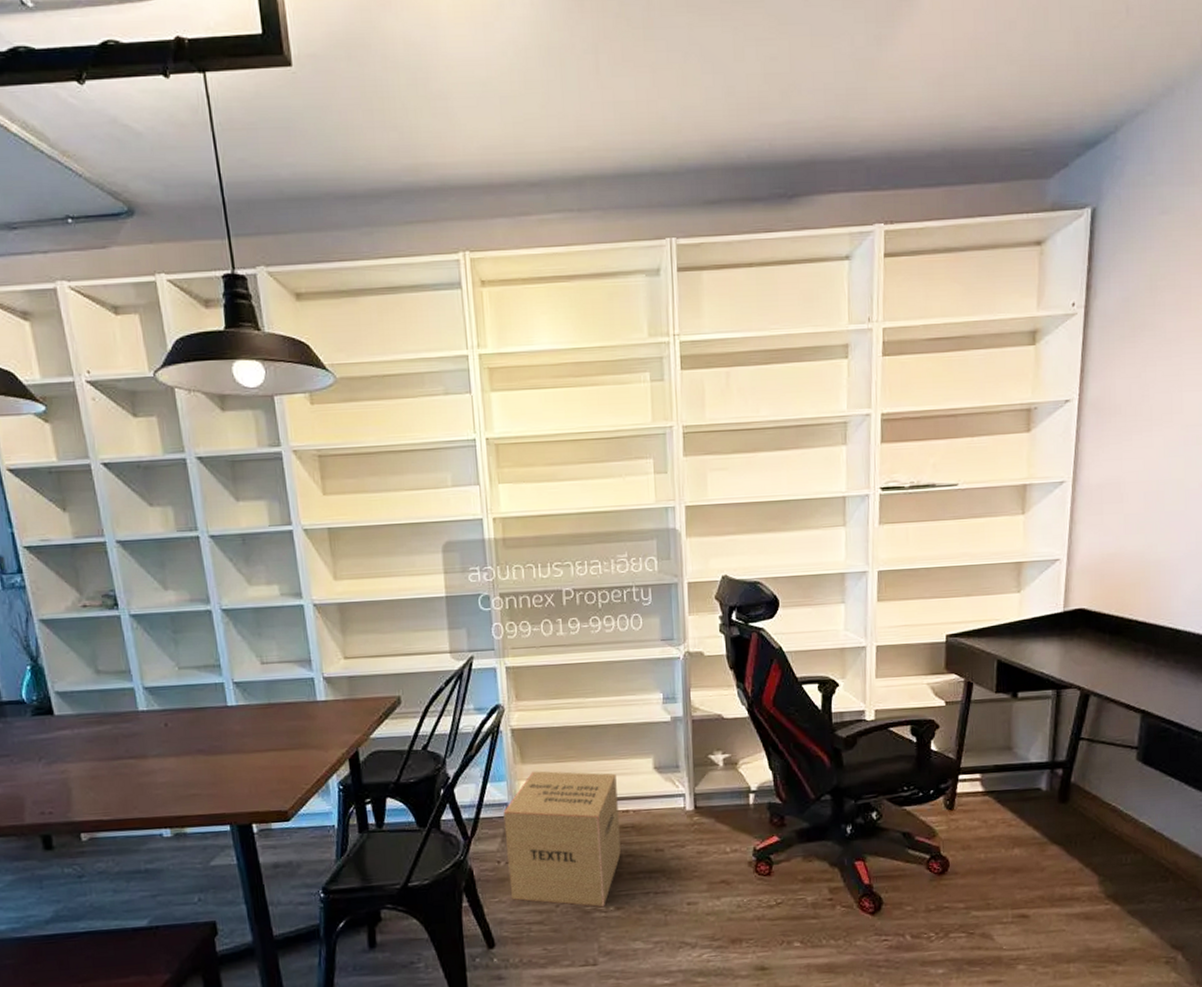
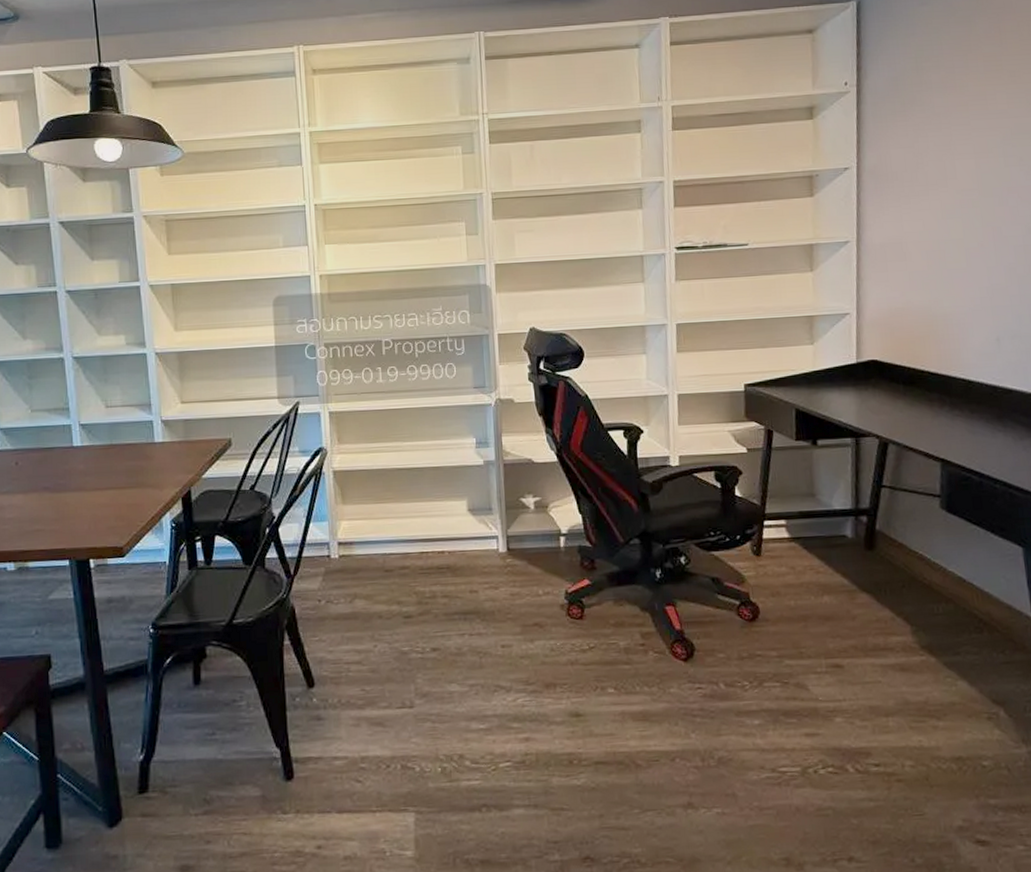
cardboard box: present [503,771,621,908] -> none [325,511,437,648]

